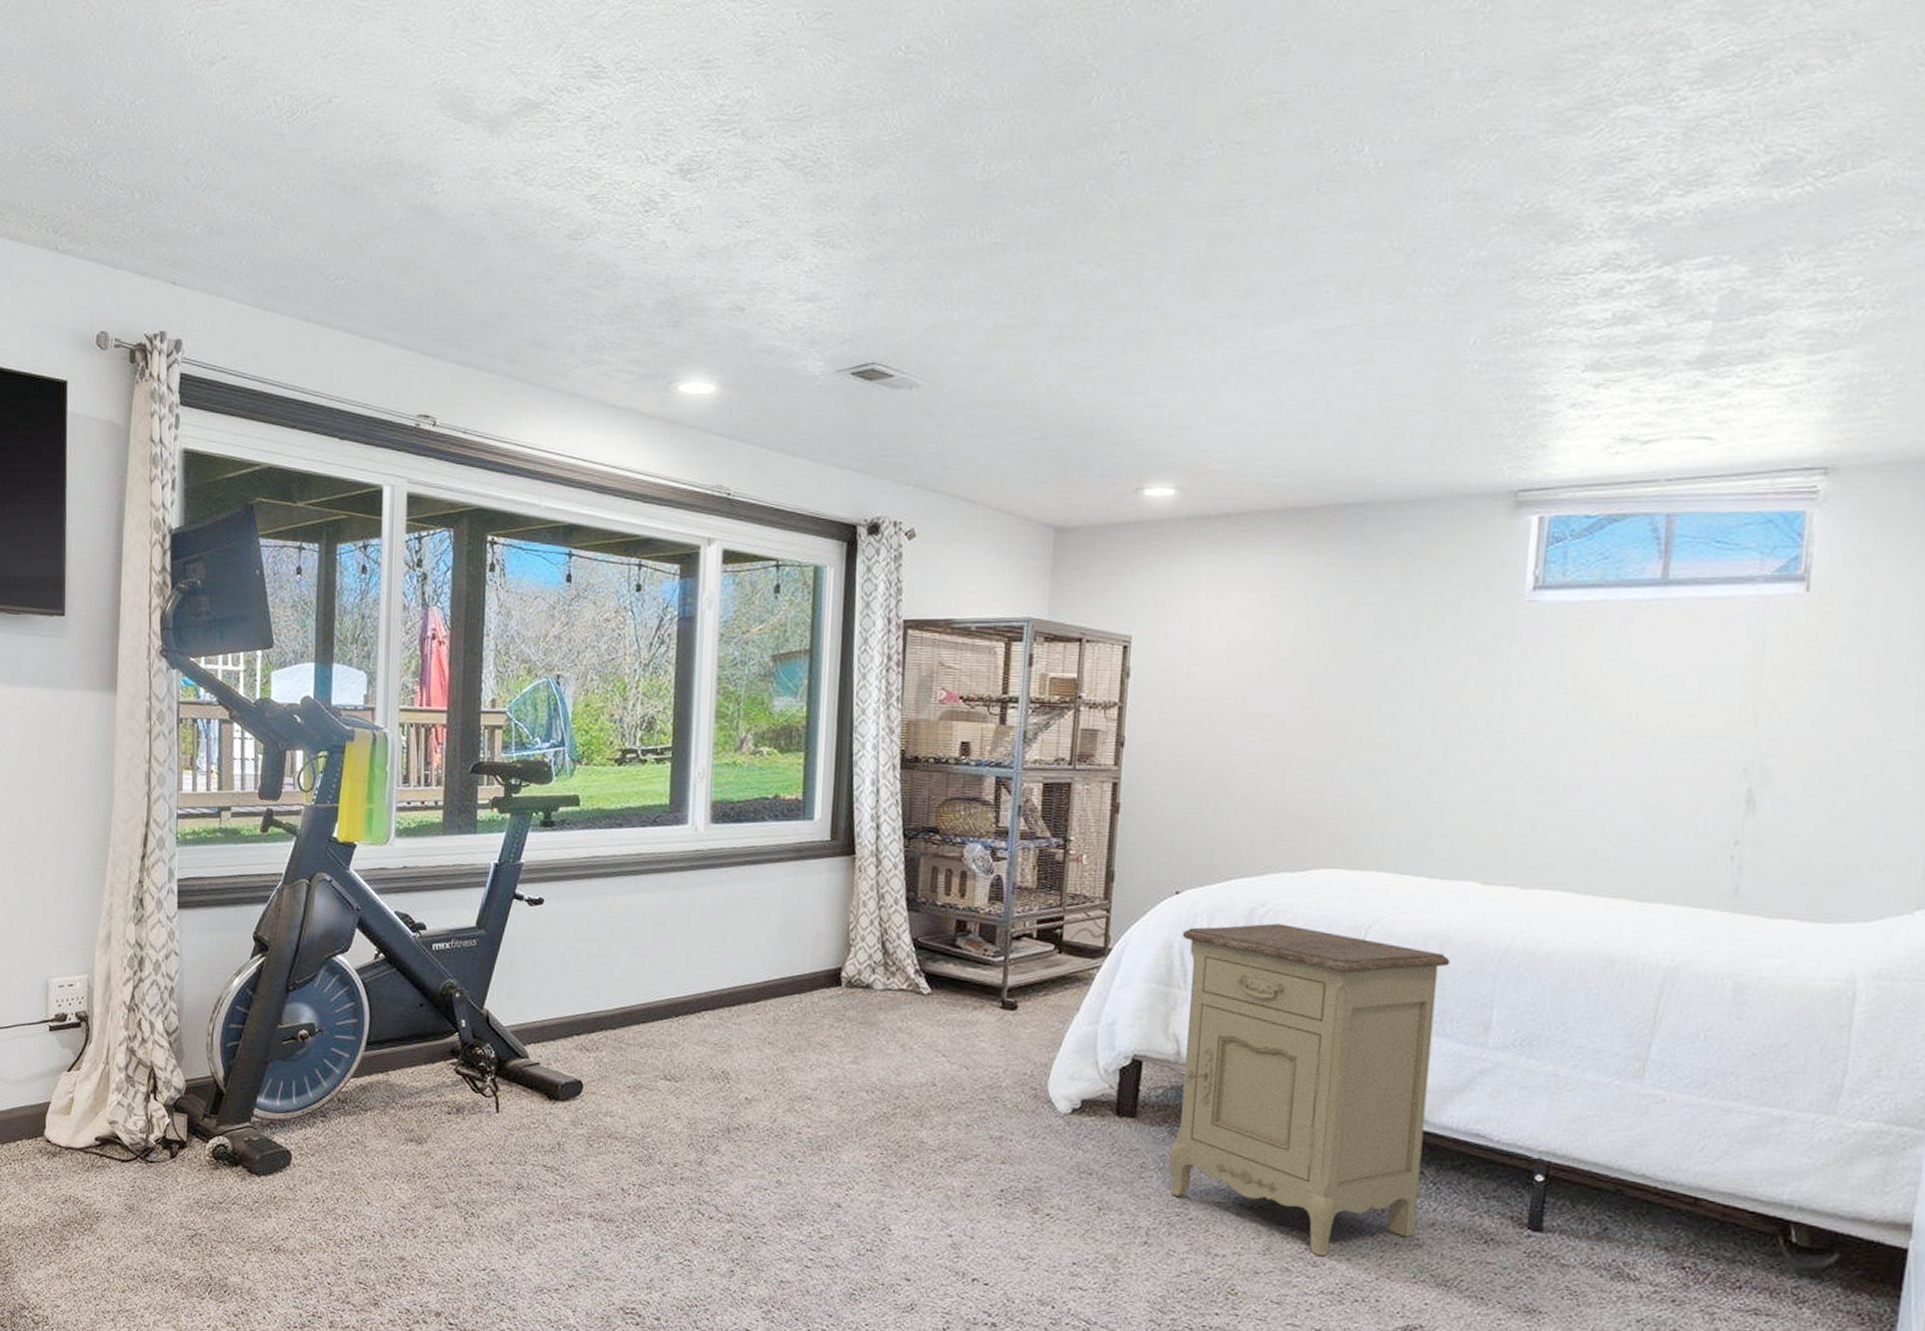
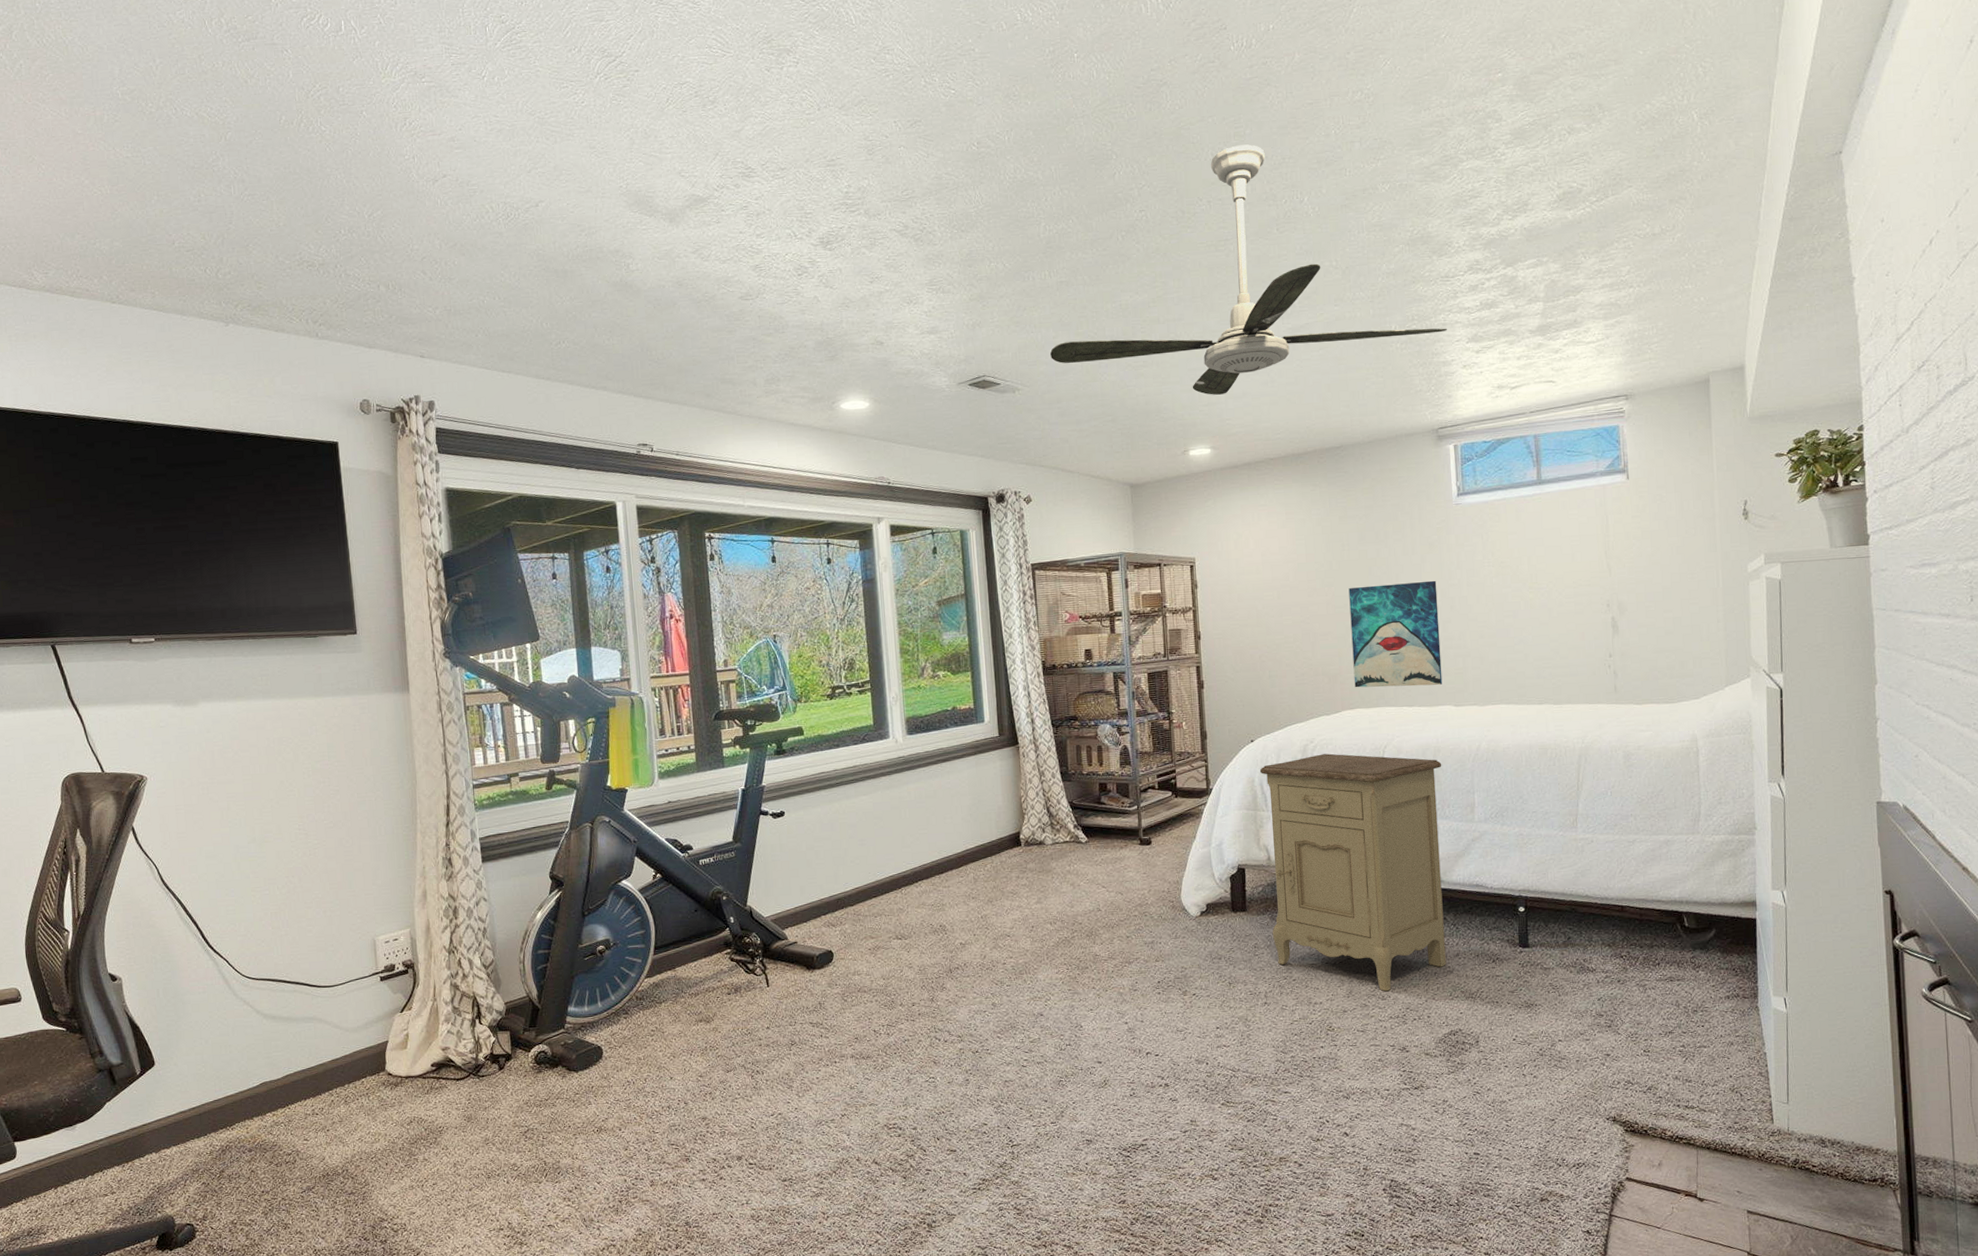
ceiling fan: none [967,66,1556,416] -> present [1050,144,1448,395]
wall art: none [1337,701,1482,853] -> present [1348,580,1443,688]

